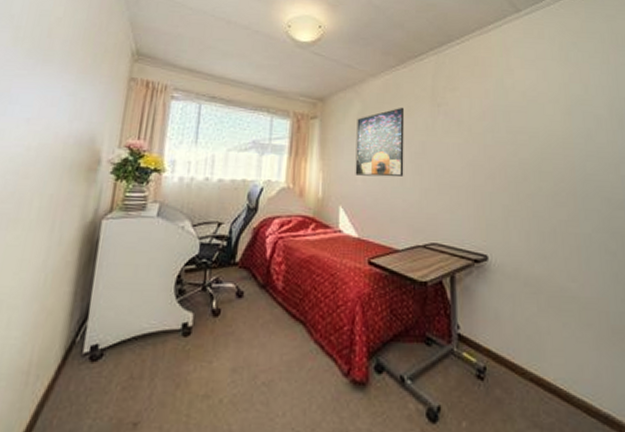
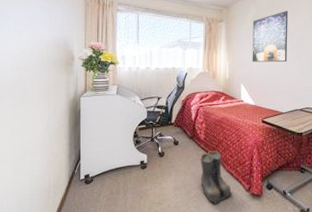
boots: none [273,308,323,398] -> present [199,151,233,204]

